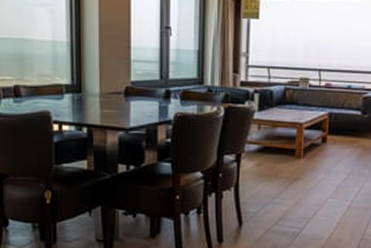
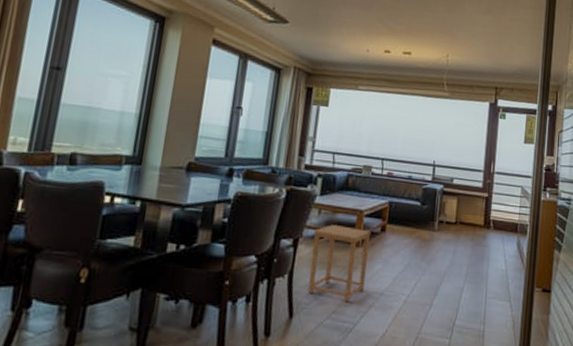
side table: none [254,139,312,210] -> present [308,225,371,302]

